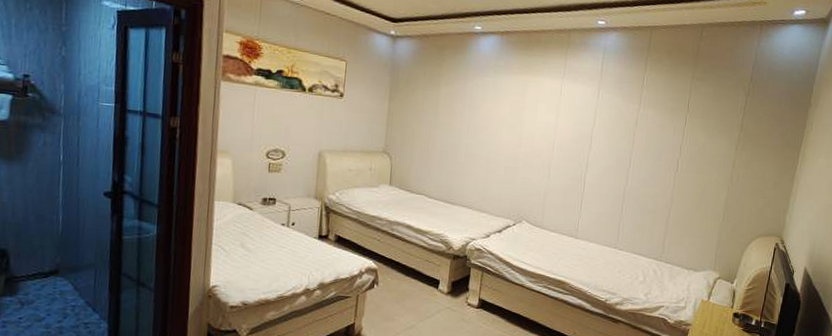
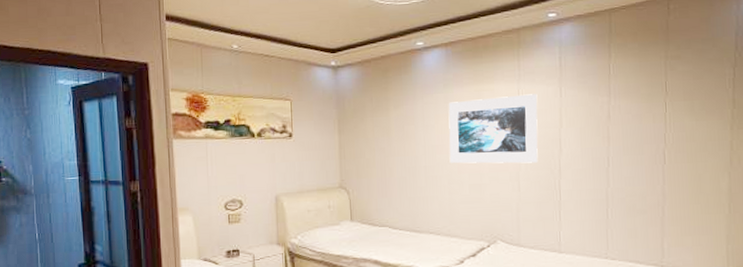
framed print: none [490,87,578,155] -> present [448,94,538,164]

